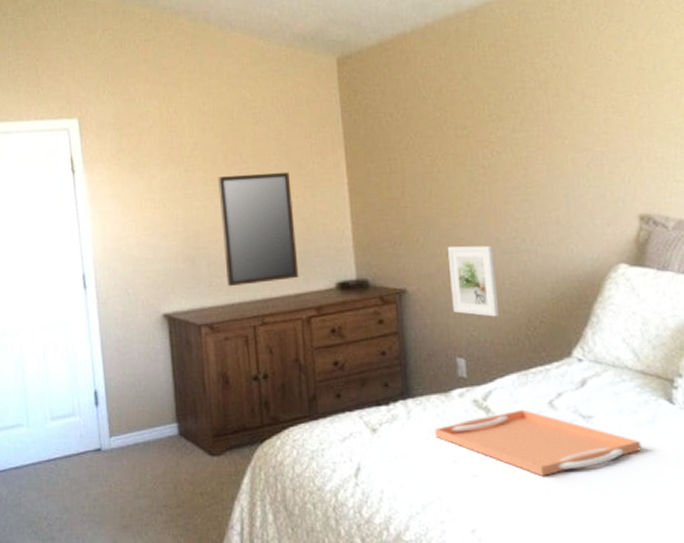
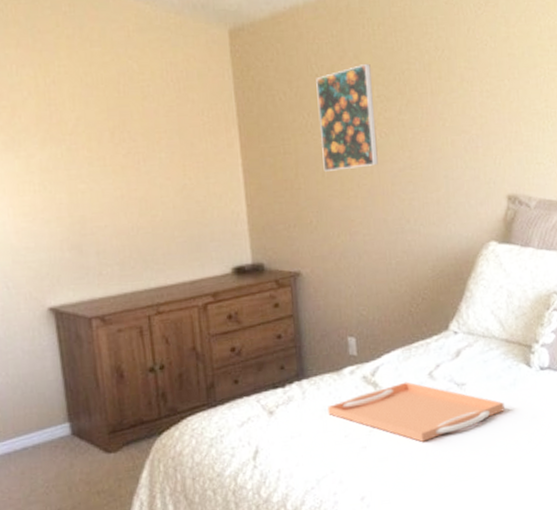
home mirror: present [218,171,299,287] -> none [105,151,194,276]
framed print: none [423,83,490,190] -> present [316,63,378,171]
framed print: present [447,245,500,317] -> none [338,226,387,296]

